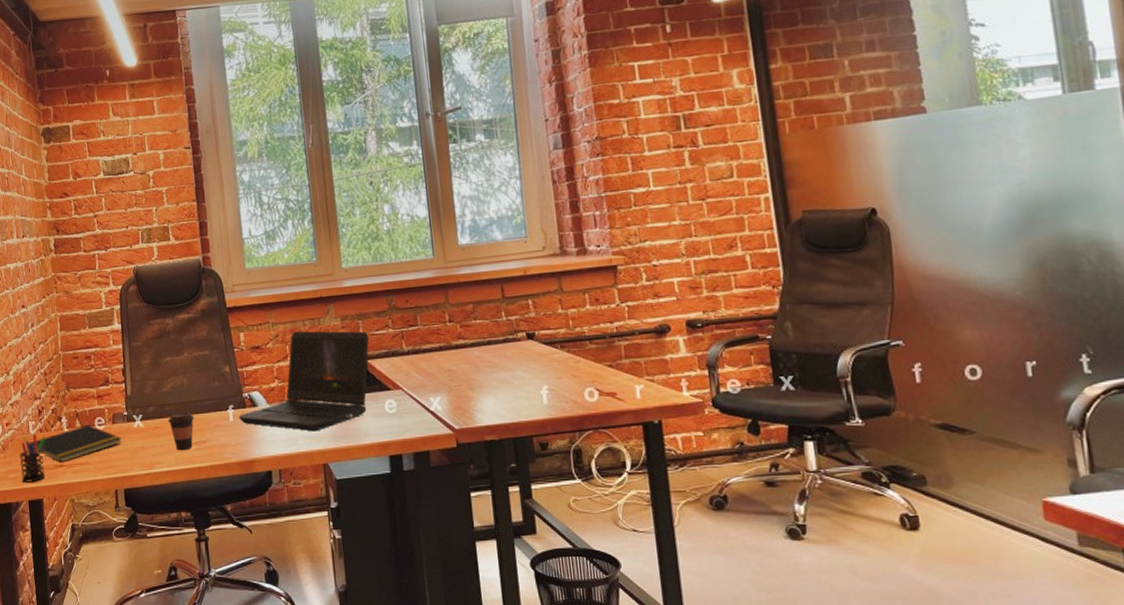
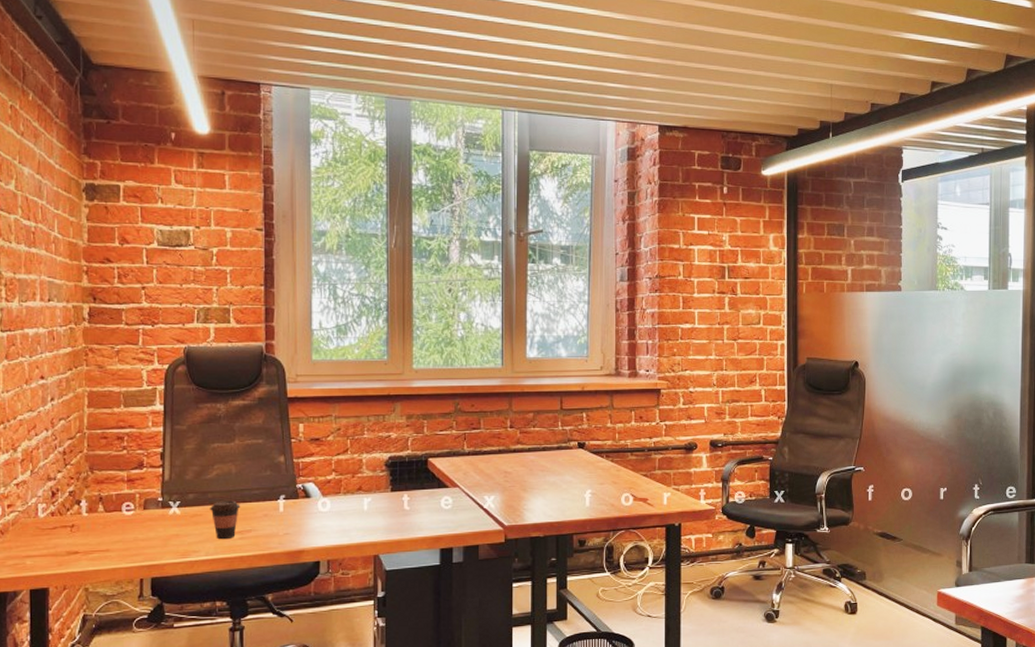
pen holder: present [19,434,46,483] -> none [22,518,58,570]
notepad: present [29,424,122,463] -> none [36,509,153,550]
laptop computer: present [239,331,370,432] -> none [290,426,433,524]

